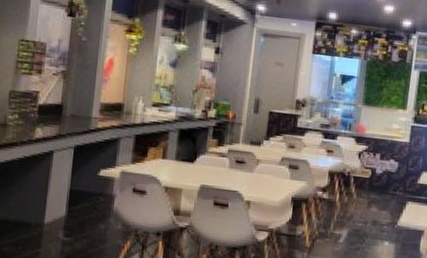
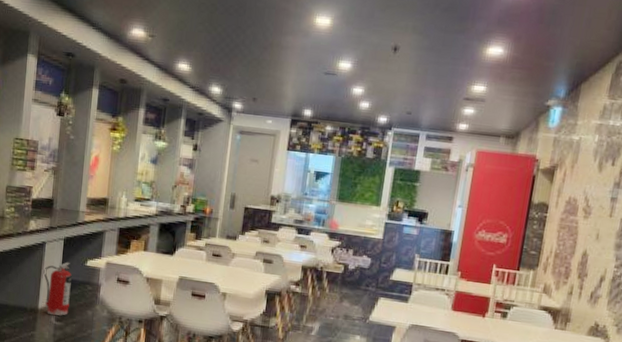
fire extinguisher: none [50,172,83,231] -> present [43,262,72,316]

